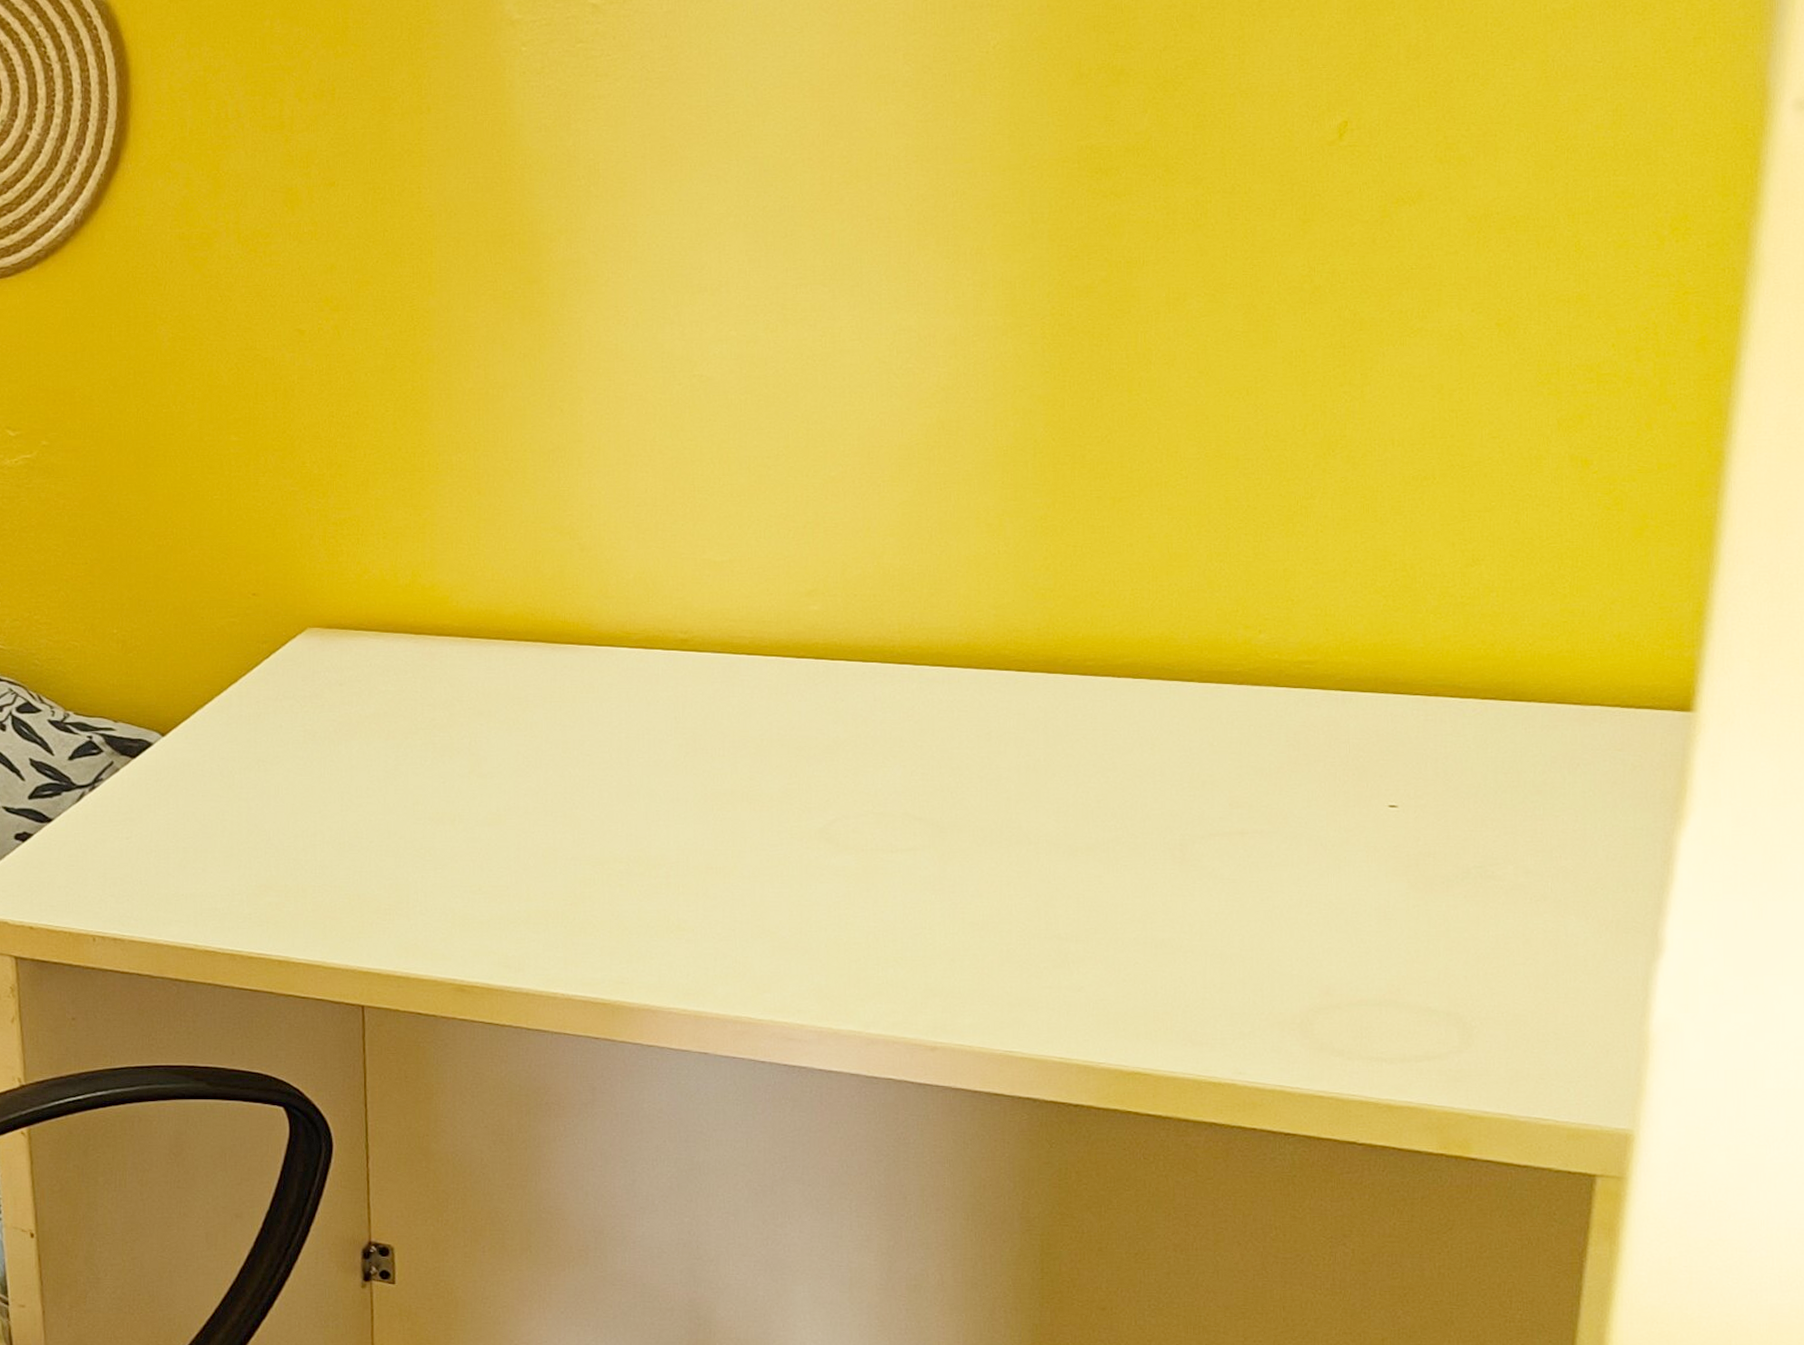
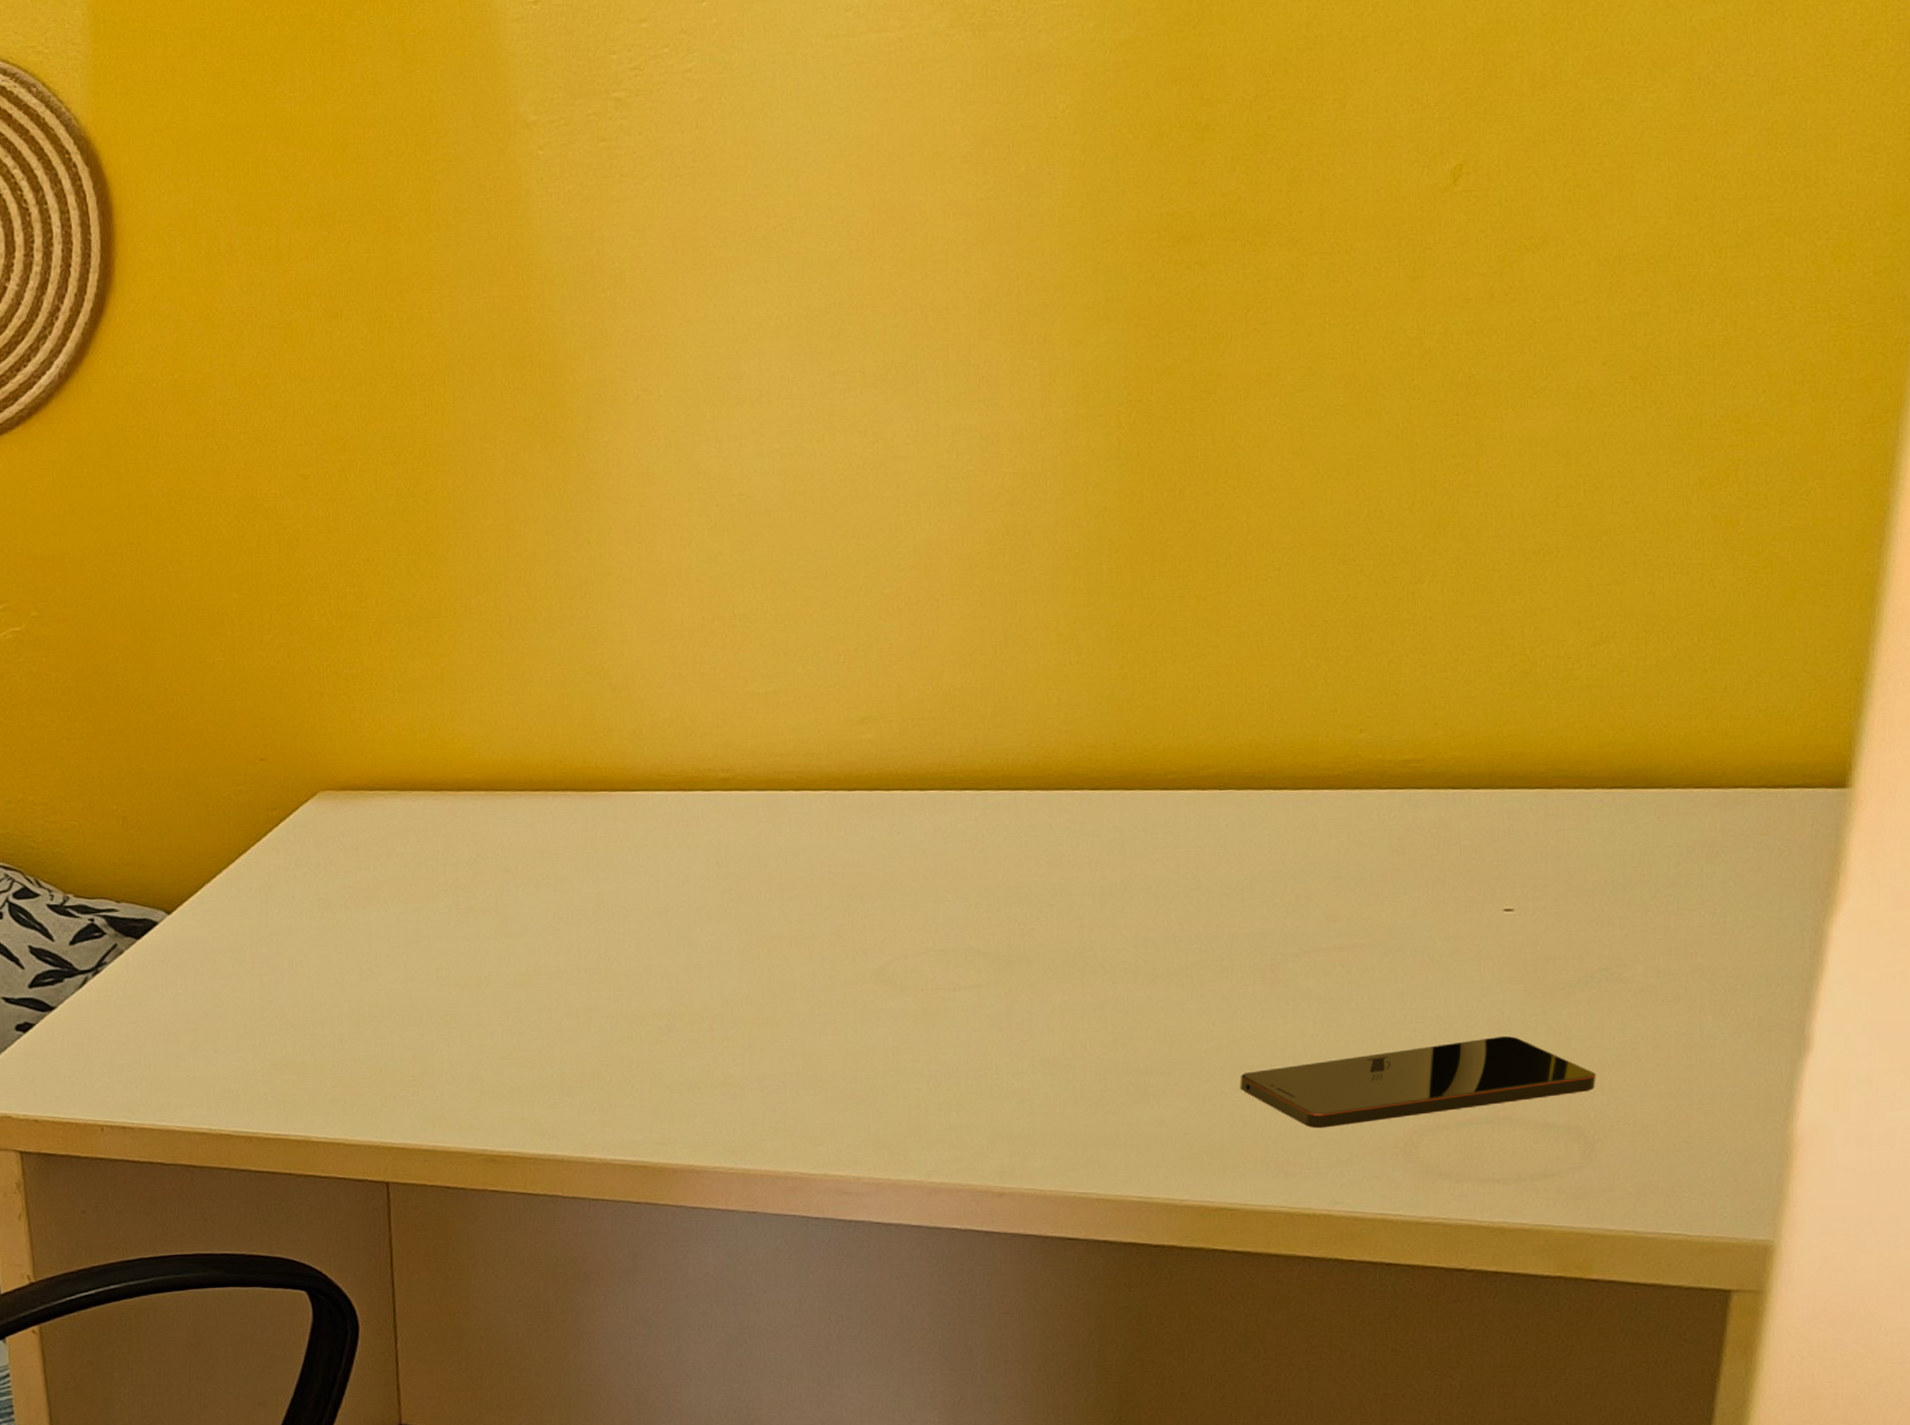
phone: none [1151,925,1473,1002] -> present [1240,1036,1596,1129]

